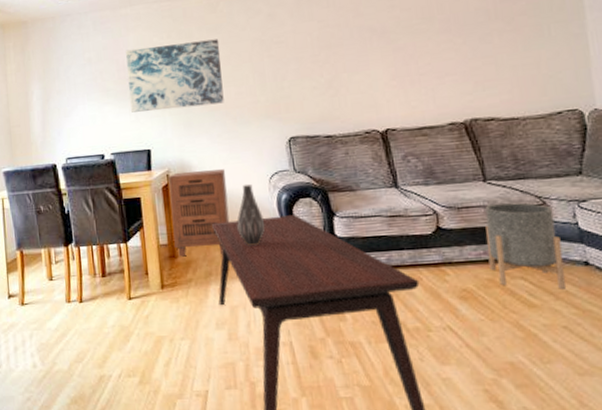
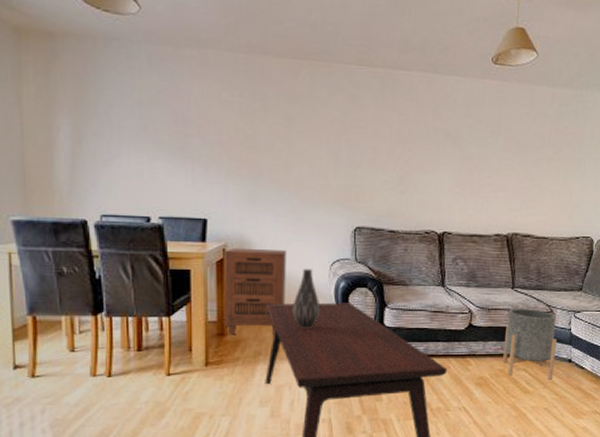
wall art: present [126,39,224,113] -> none [186,99,297,181]

